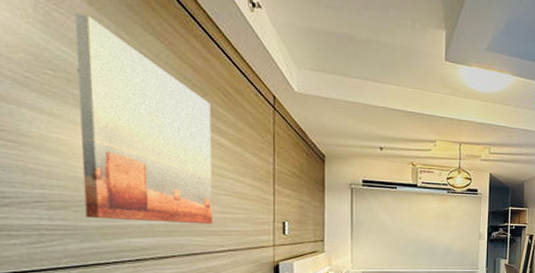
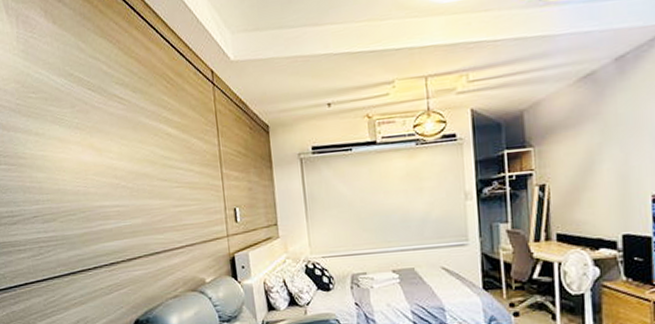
wall art: present [75,13,214,225] -> none [44,33,170,227]

